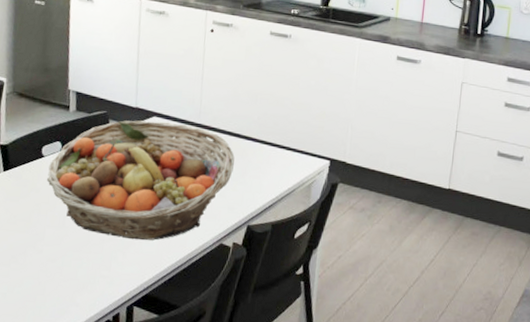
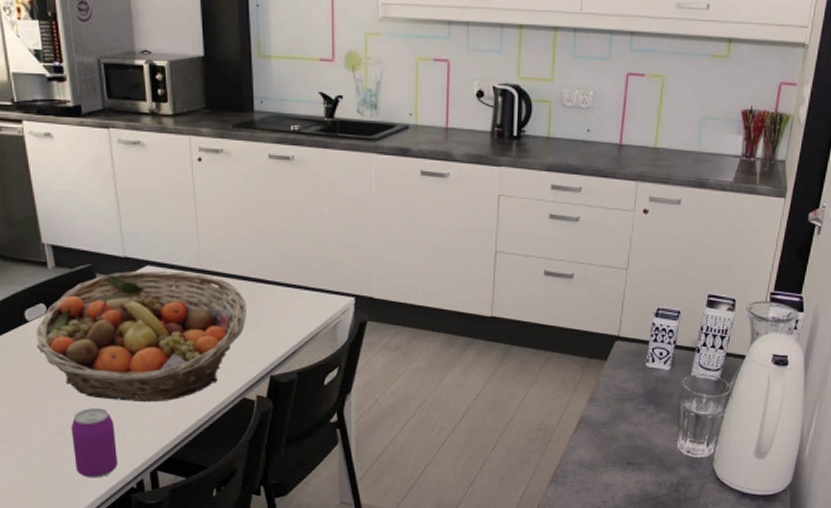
beverage can: none [60,240,103,308] -> present [71,408,118,478]

